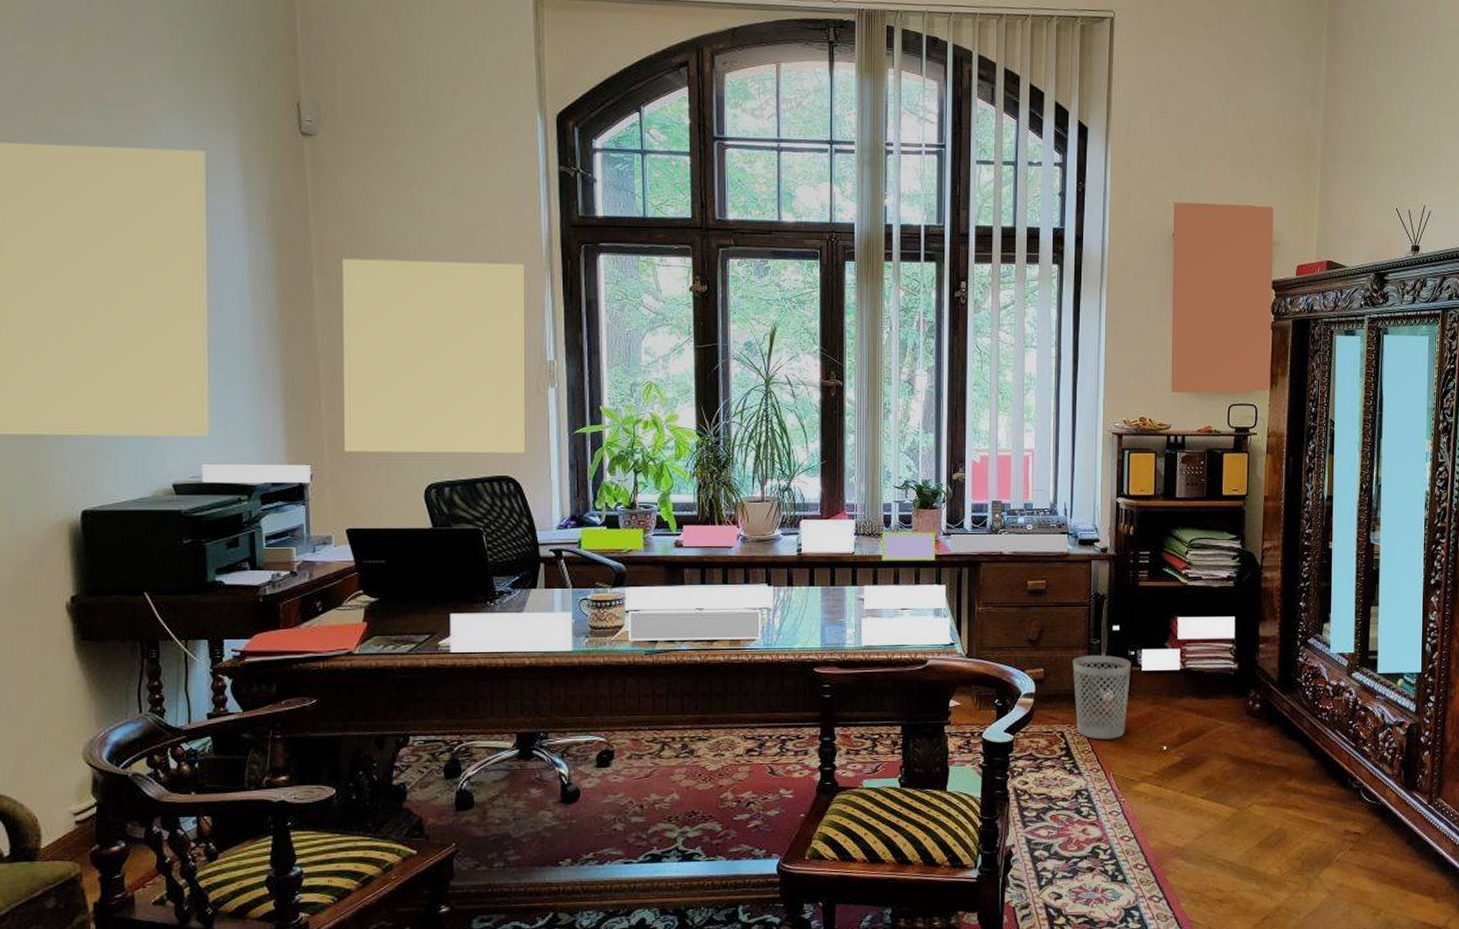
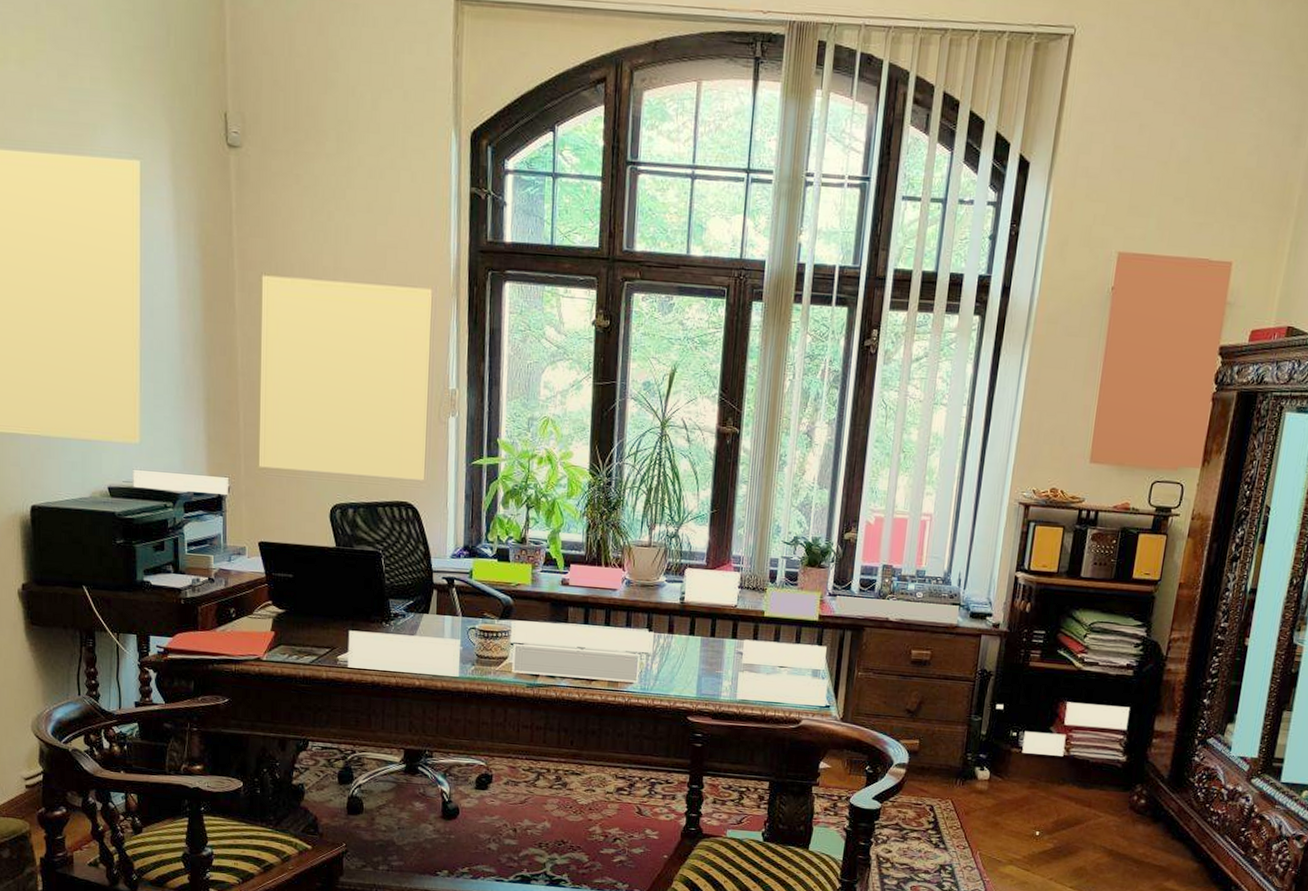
wastebasket: present [1072,655,1132,739] -> none [947,731,1013,819]

